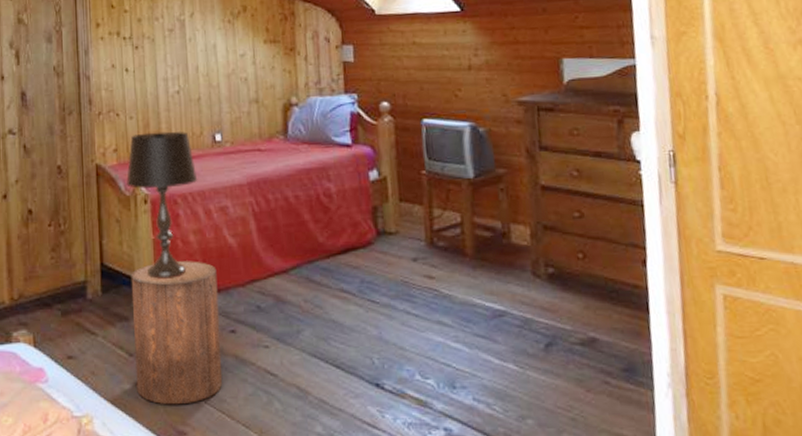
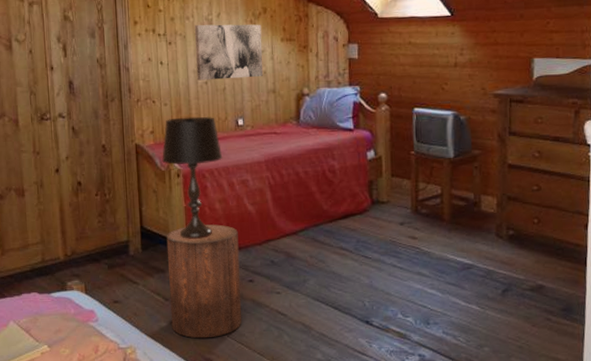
wall art: none [165,24,244,90] -> present [195,24,264,81]

